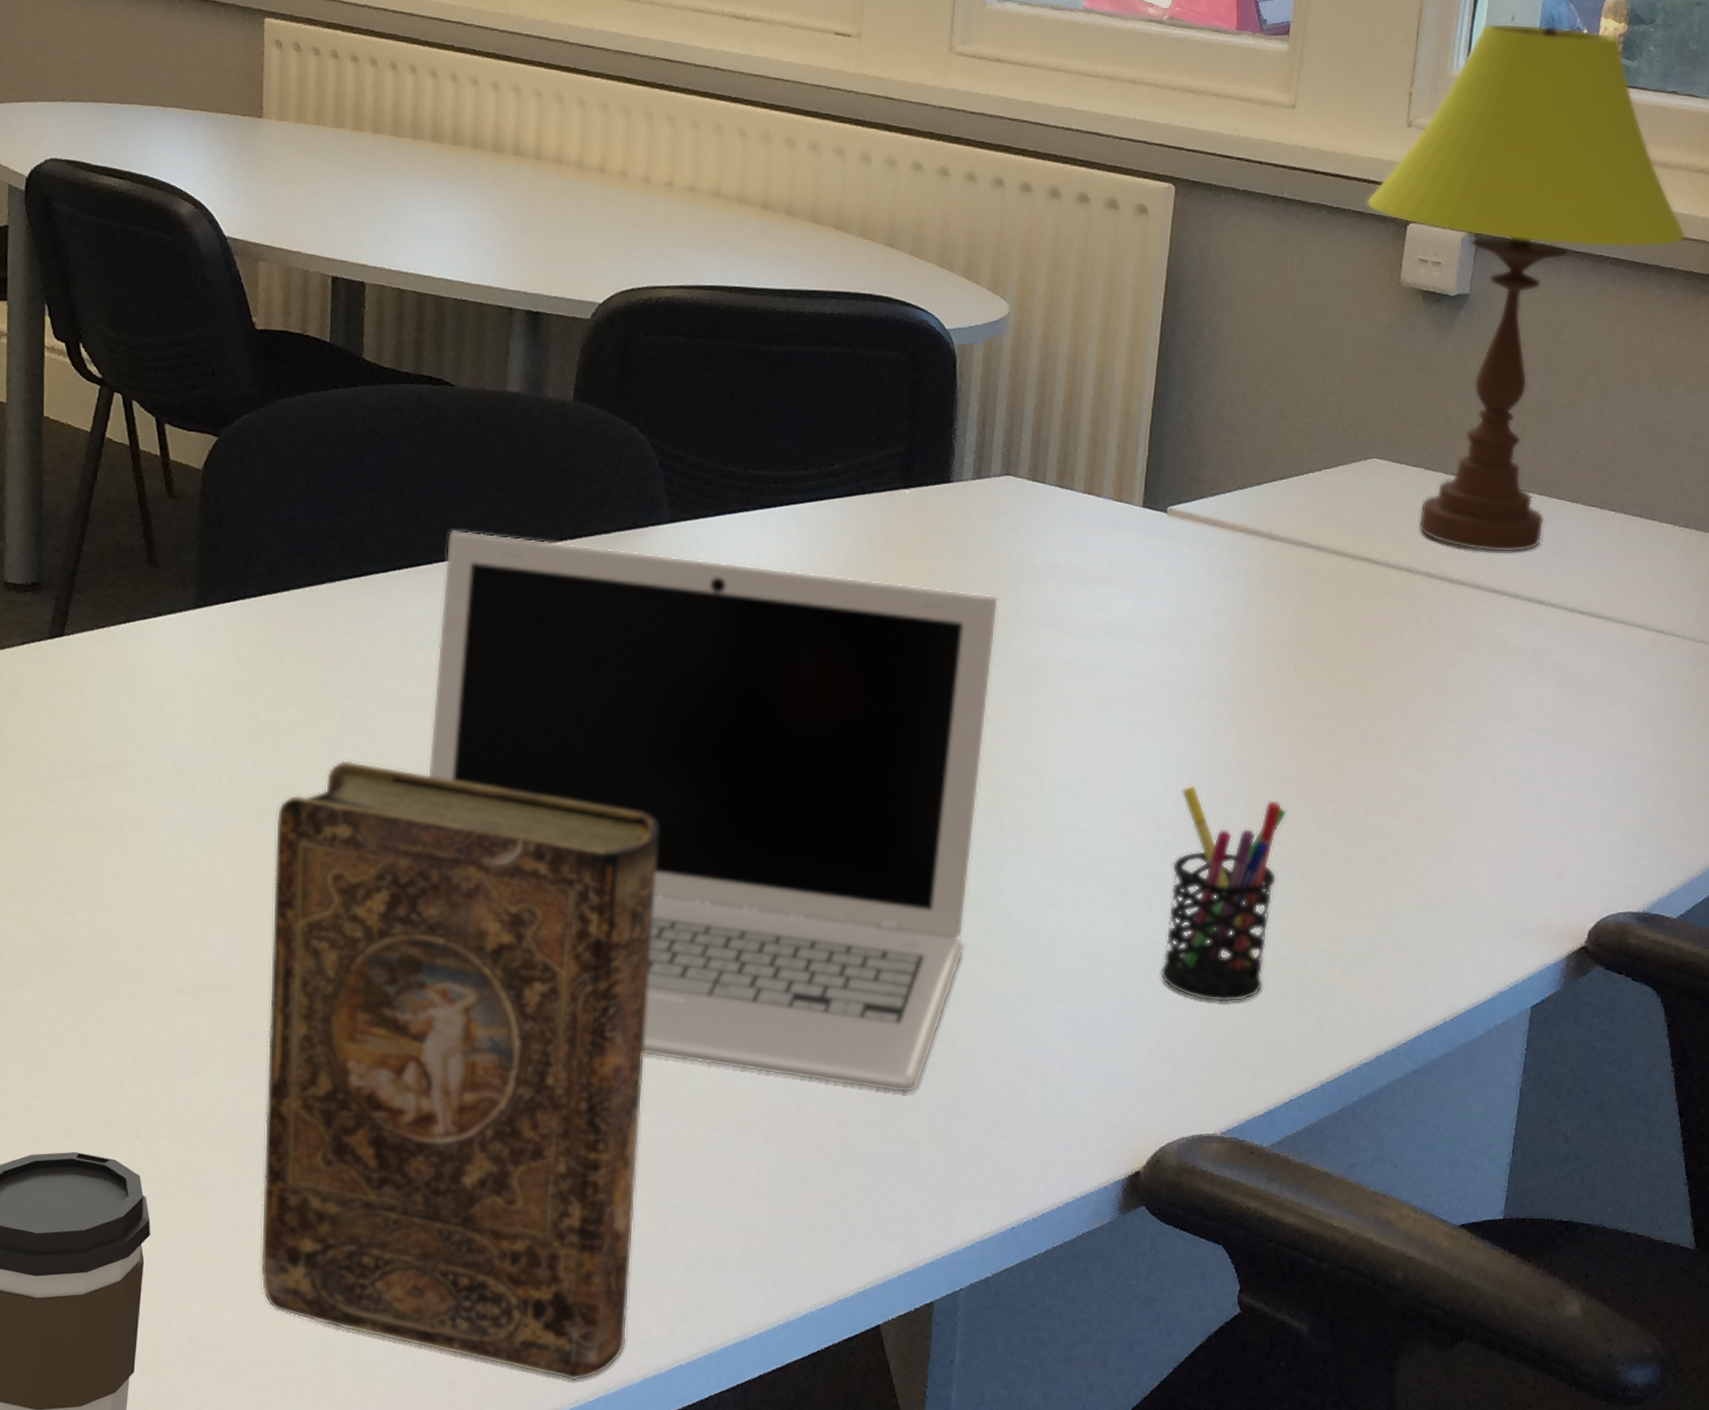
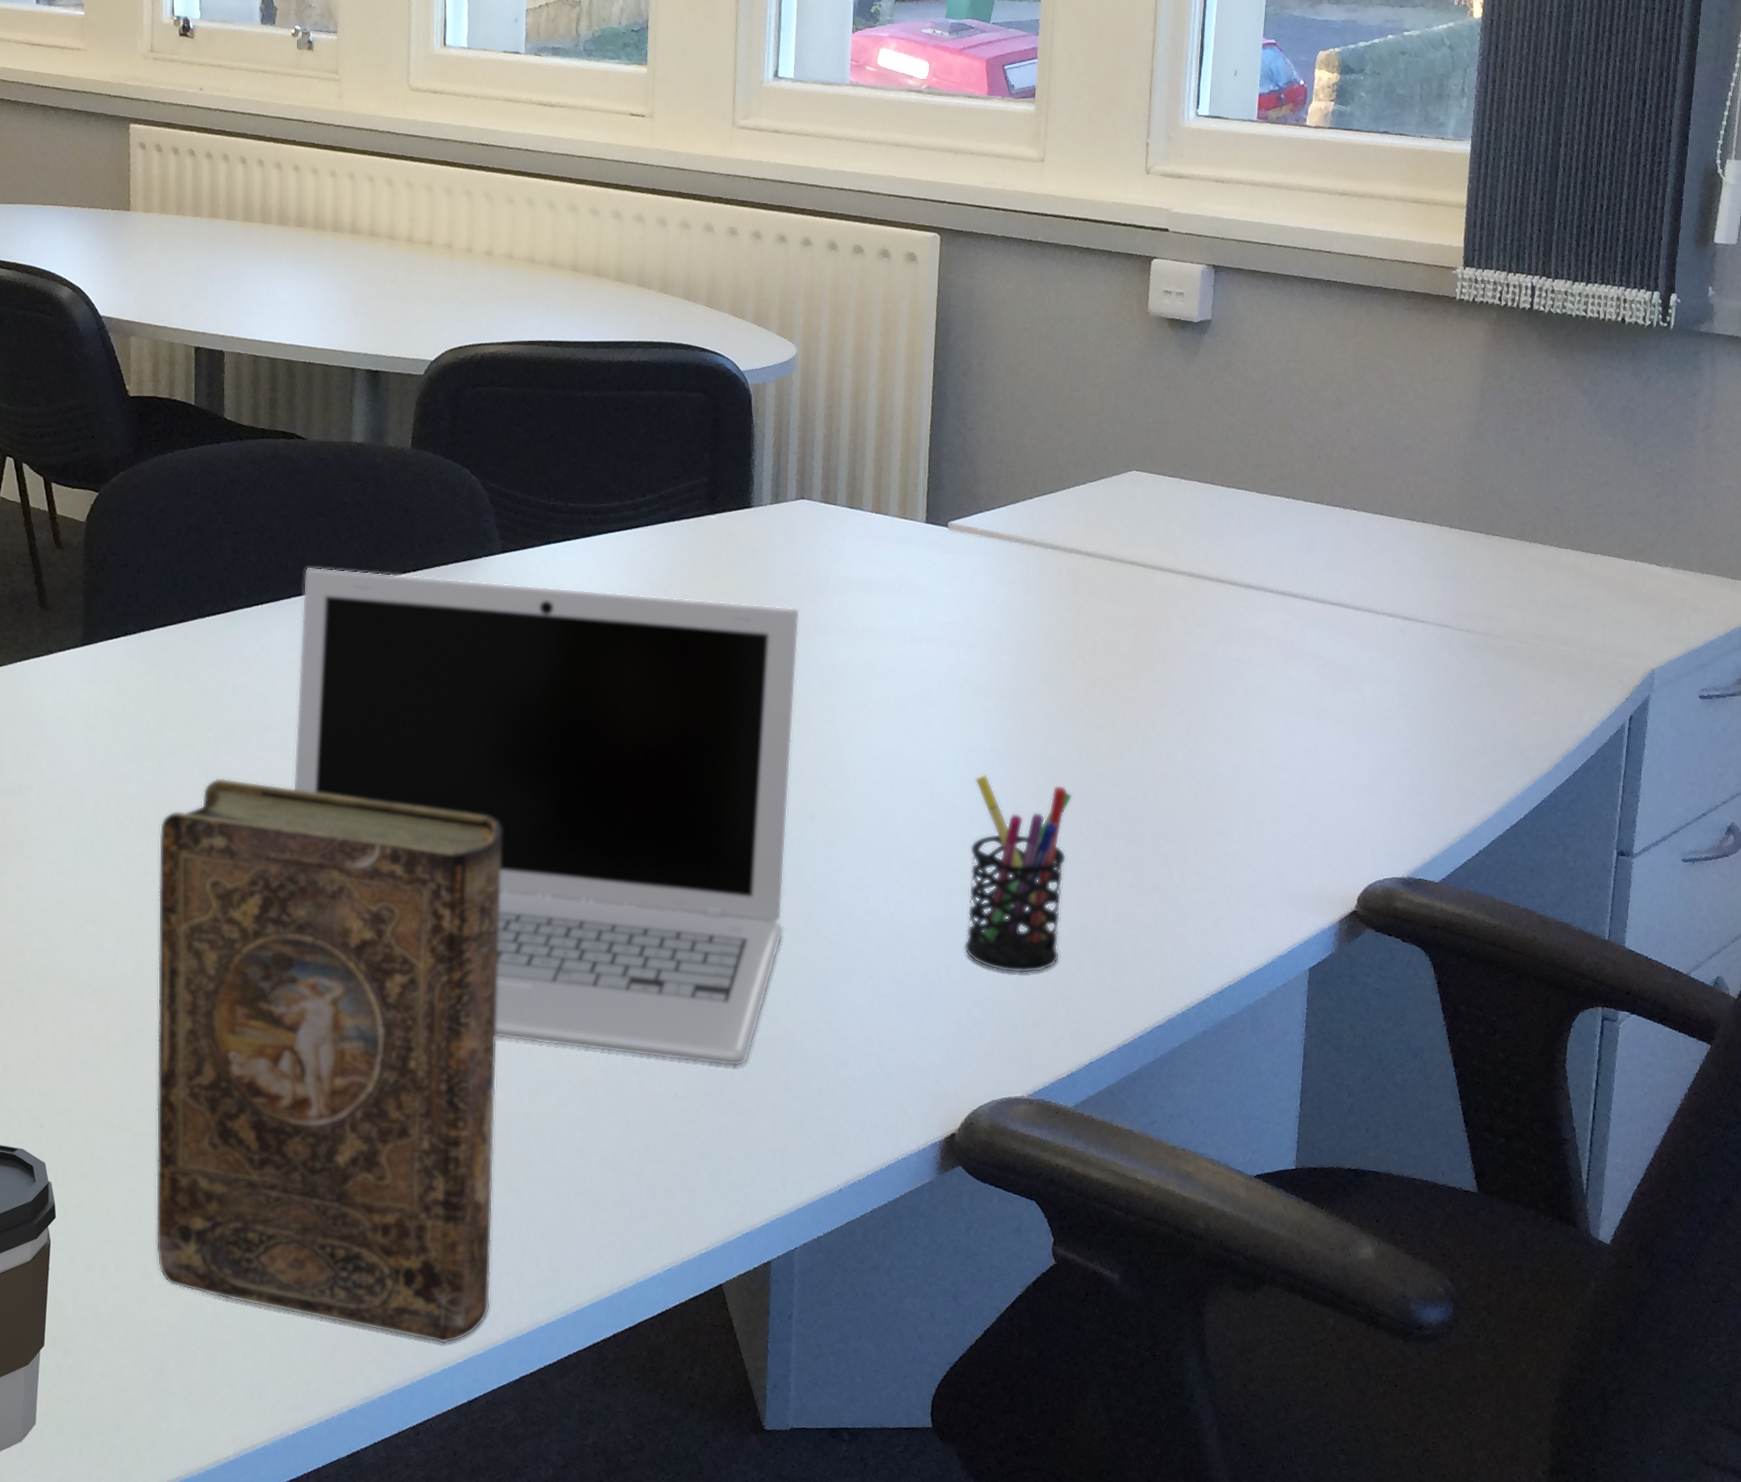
table lamp: present [1366,23,1686,553] -> none [1113,78,1405,552]

